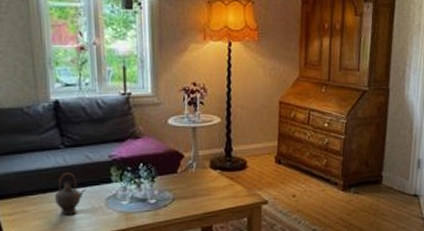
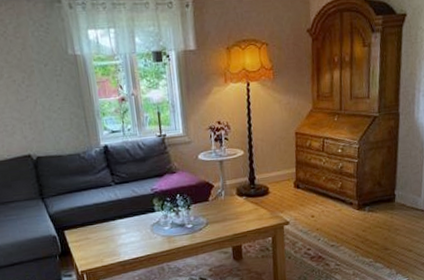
teapot: present [55,172,86,216] -> none [110,204,135,241]

